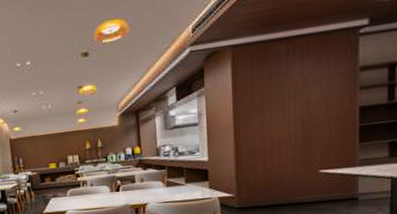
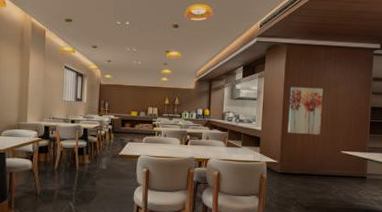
wall art: none [241,94,289,159] -> present [287,86,323,135]

